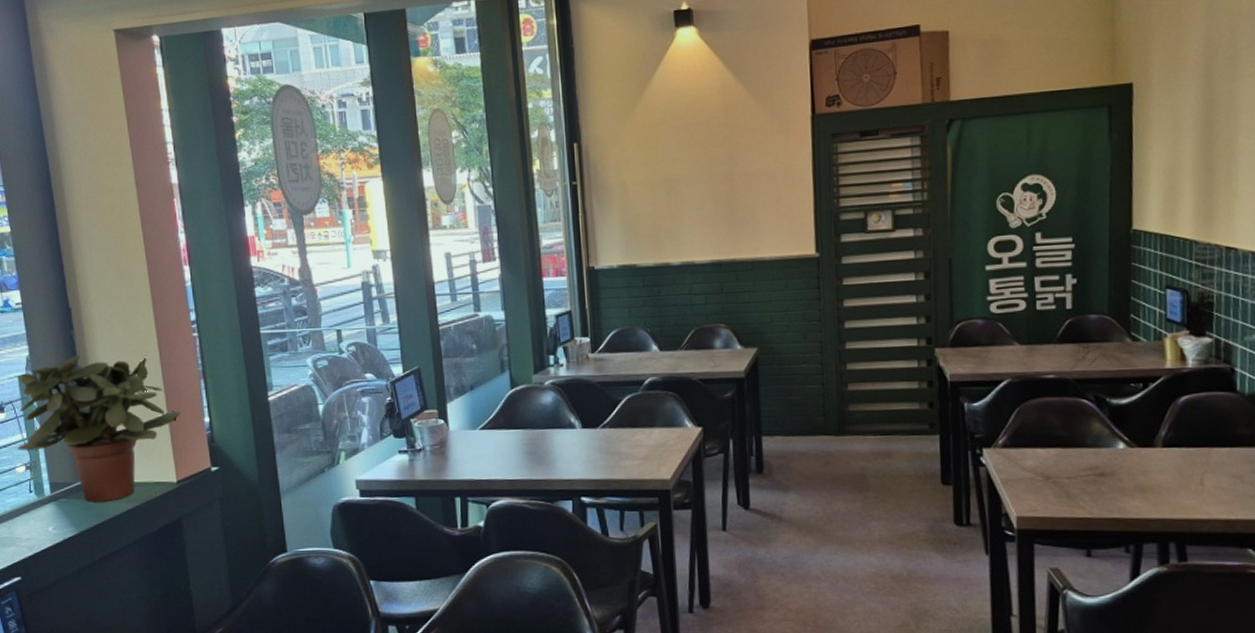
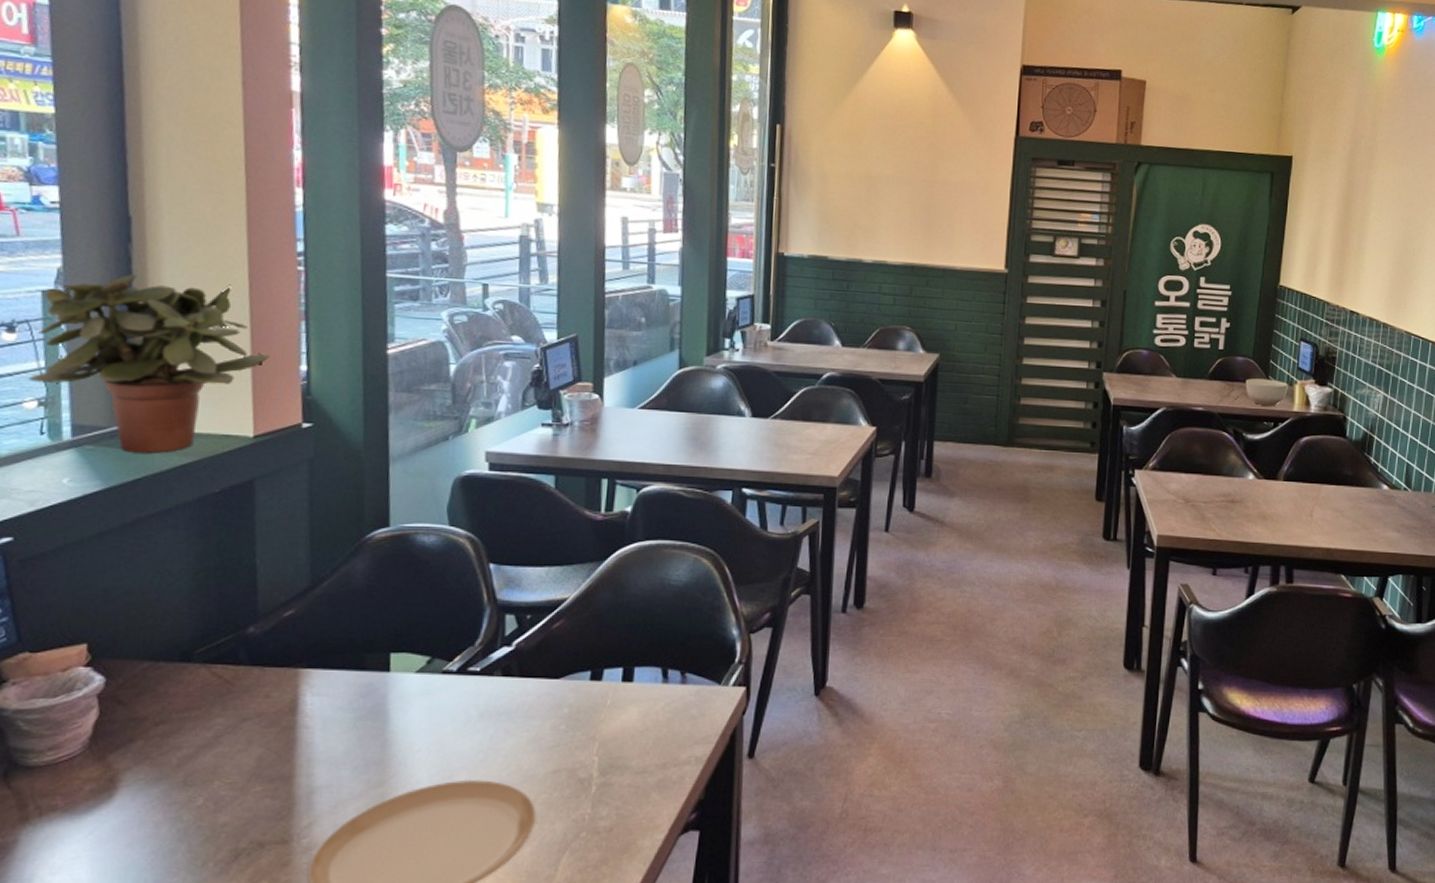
bowl: none [1102,335,1157,366] -> present [1245,378,1289,406]

